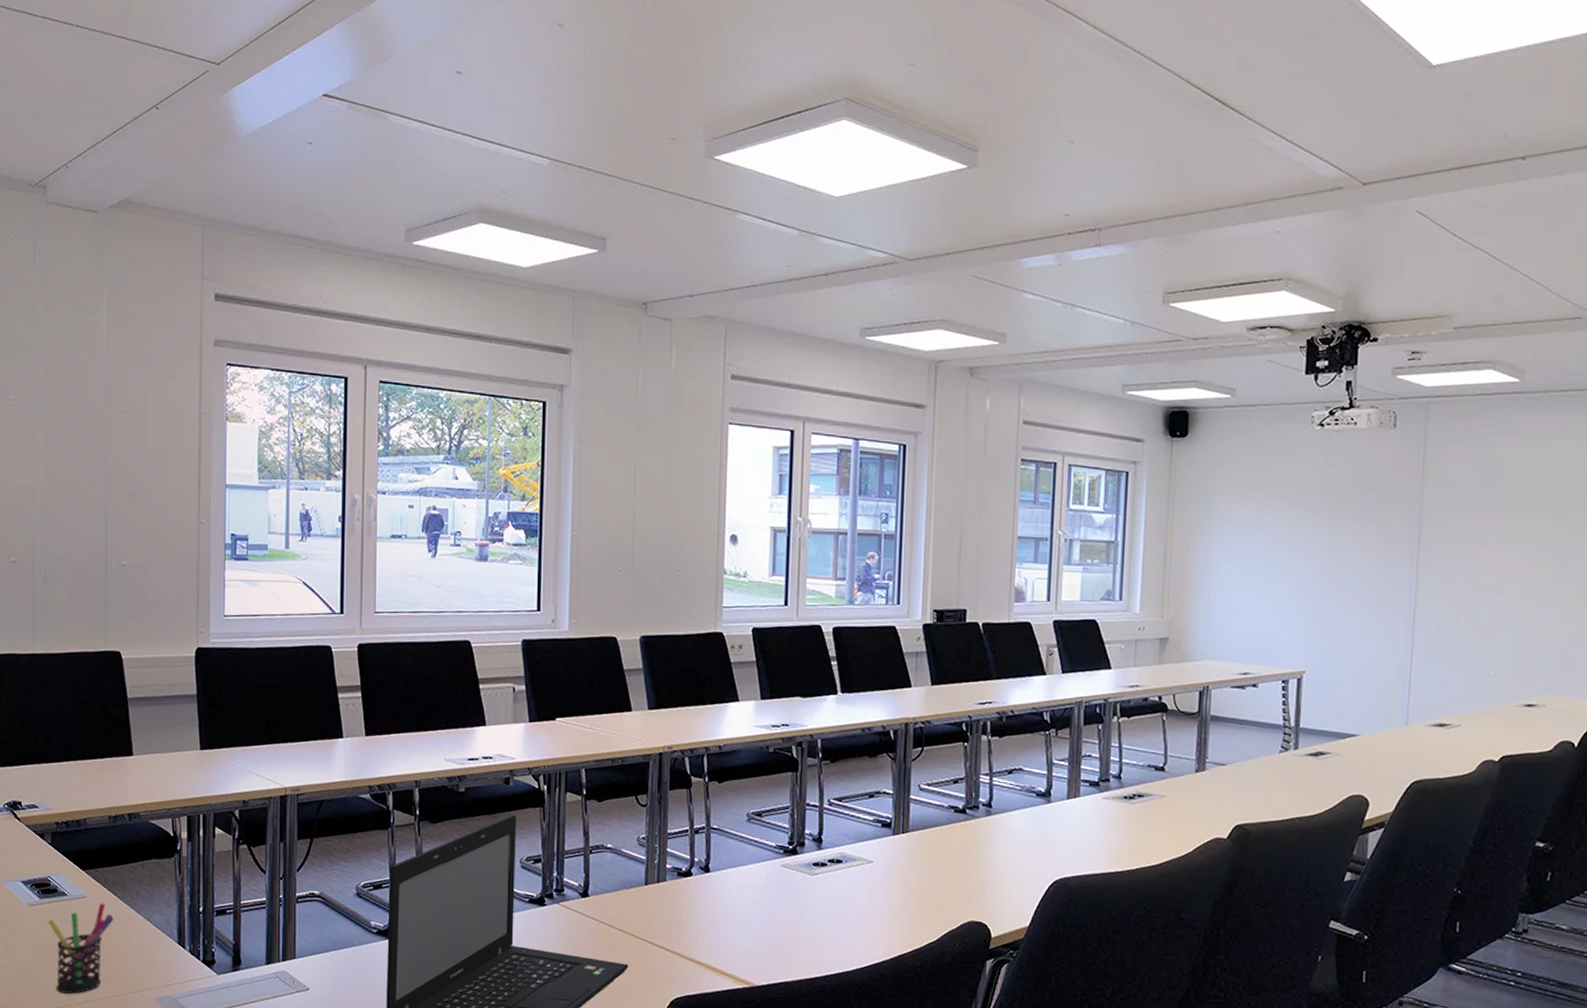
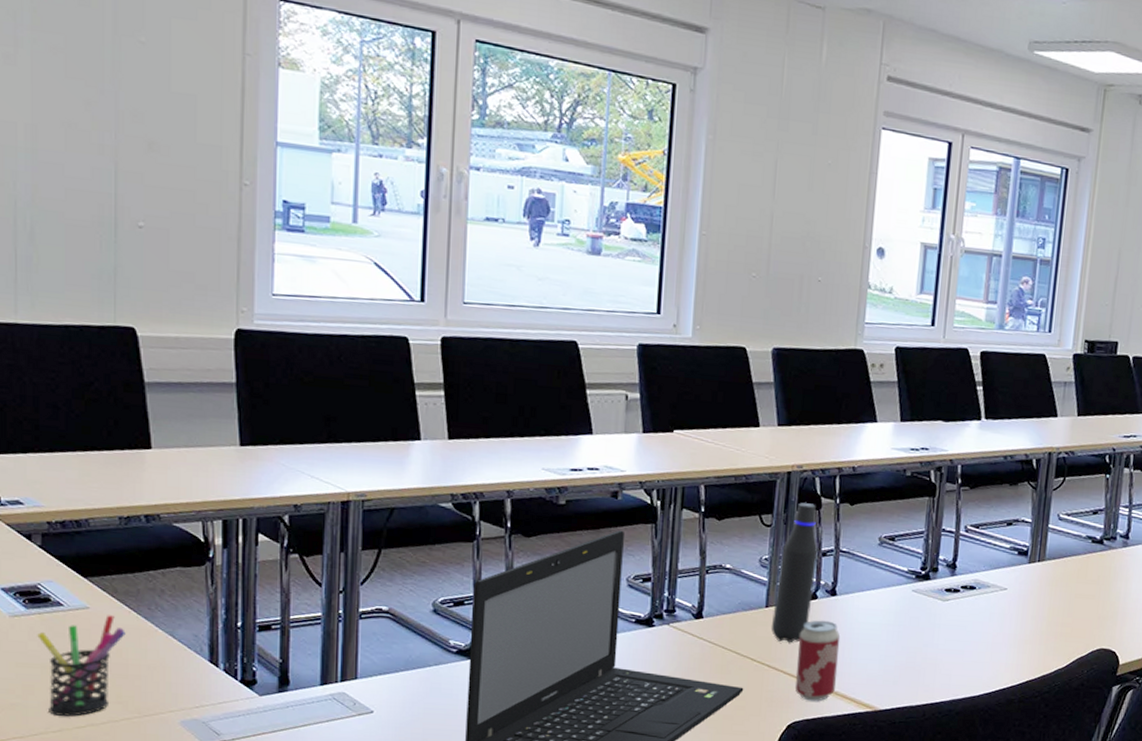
water bottle: none [650,782,692,919] -> present [770,502,819,642]
beverage can: none [675,896,716,978] -> present [794,620,841,702]

